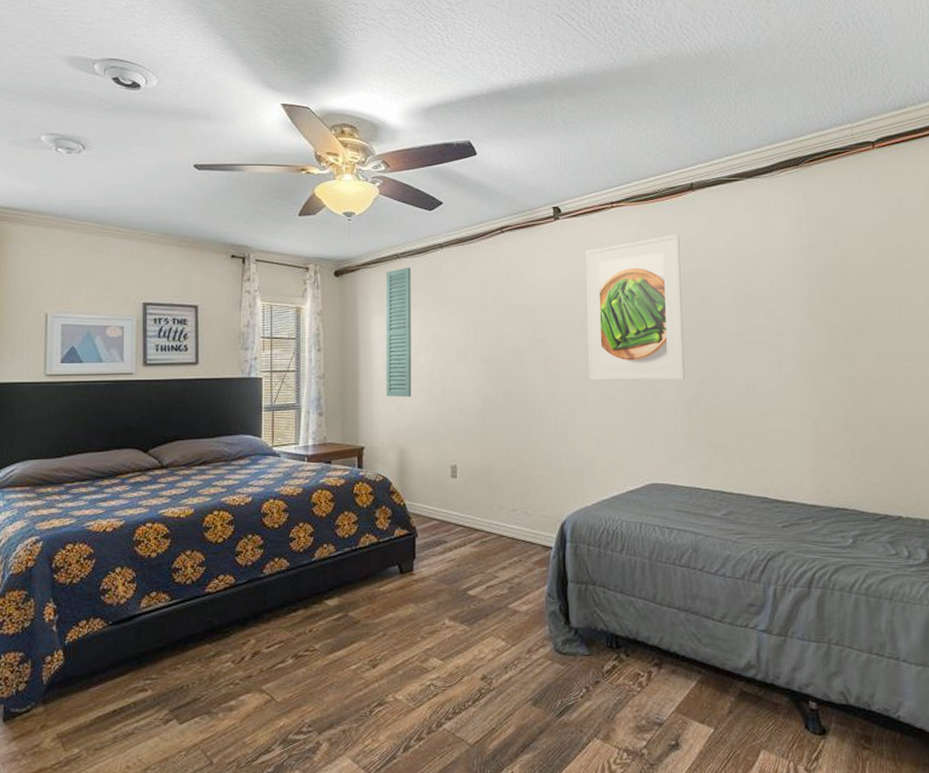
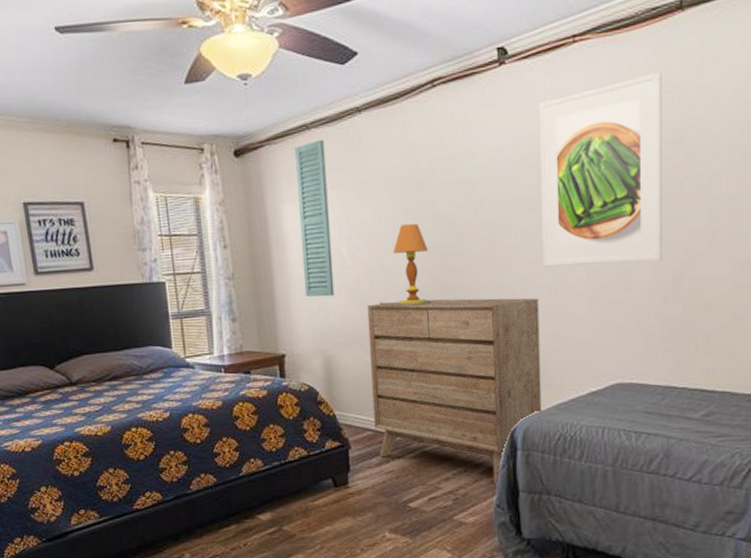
dresser: none [439,403,588,575] -> present [367,298,542,485]
table lamp: none [450,340,494,409] -> present [379,224,431,306]

